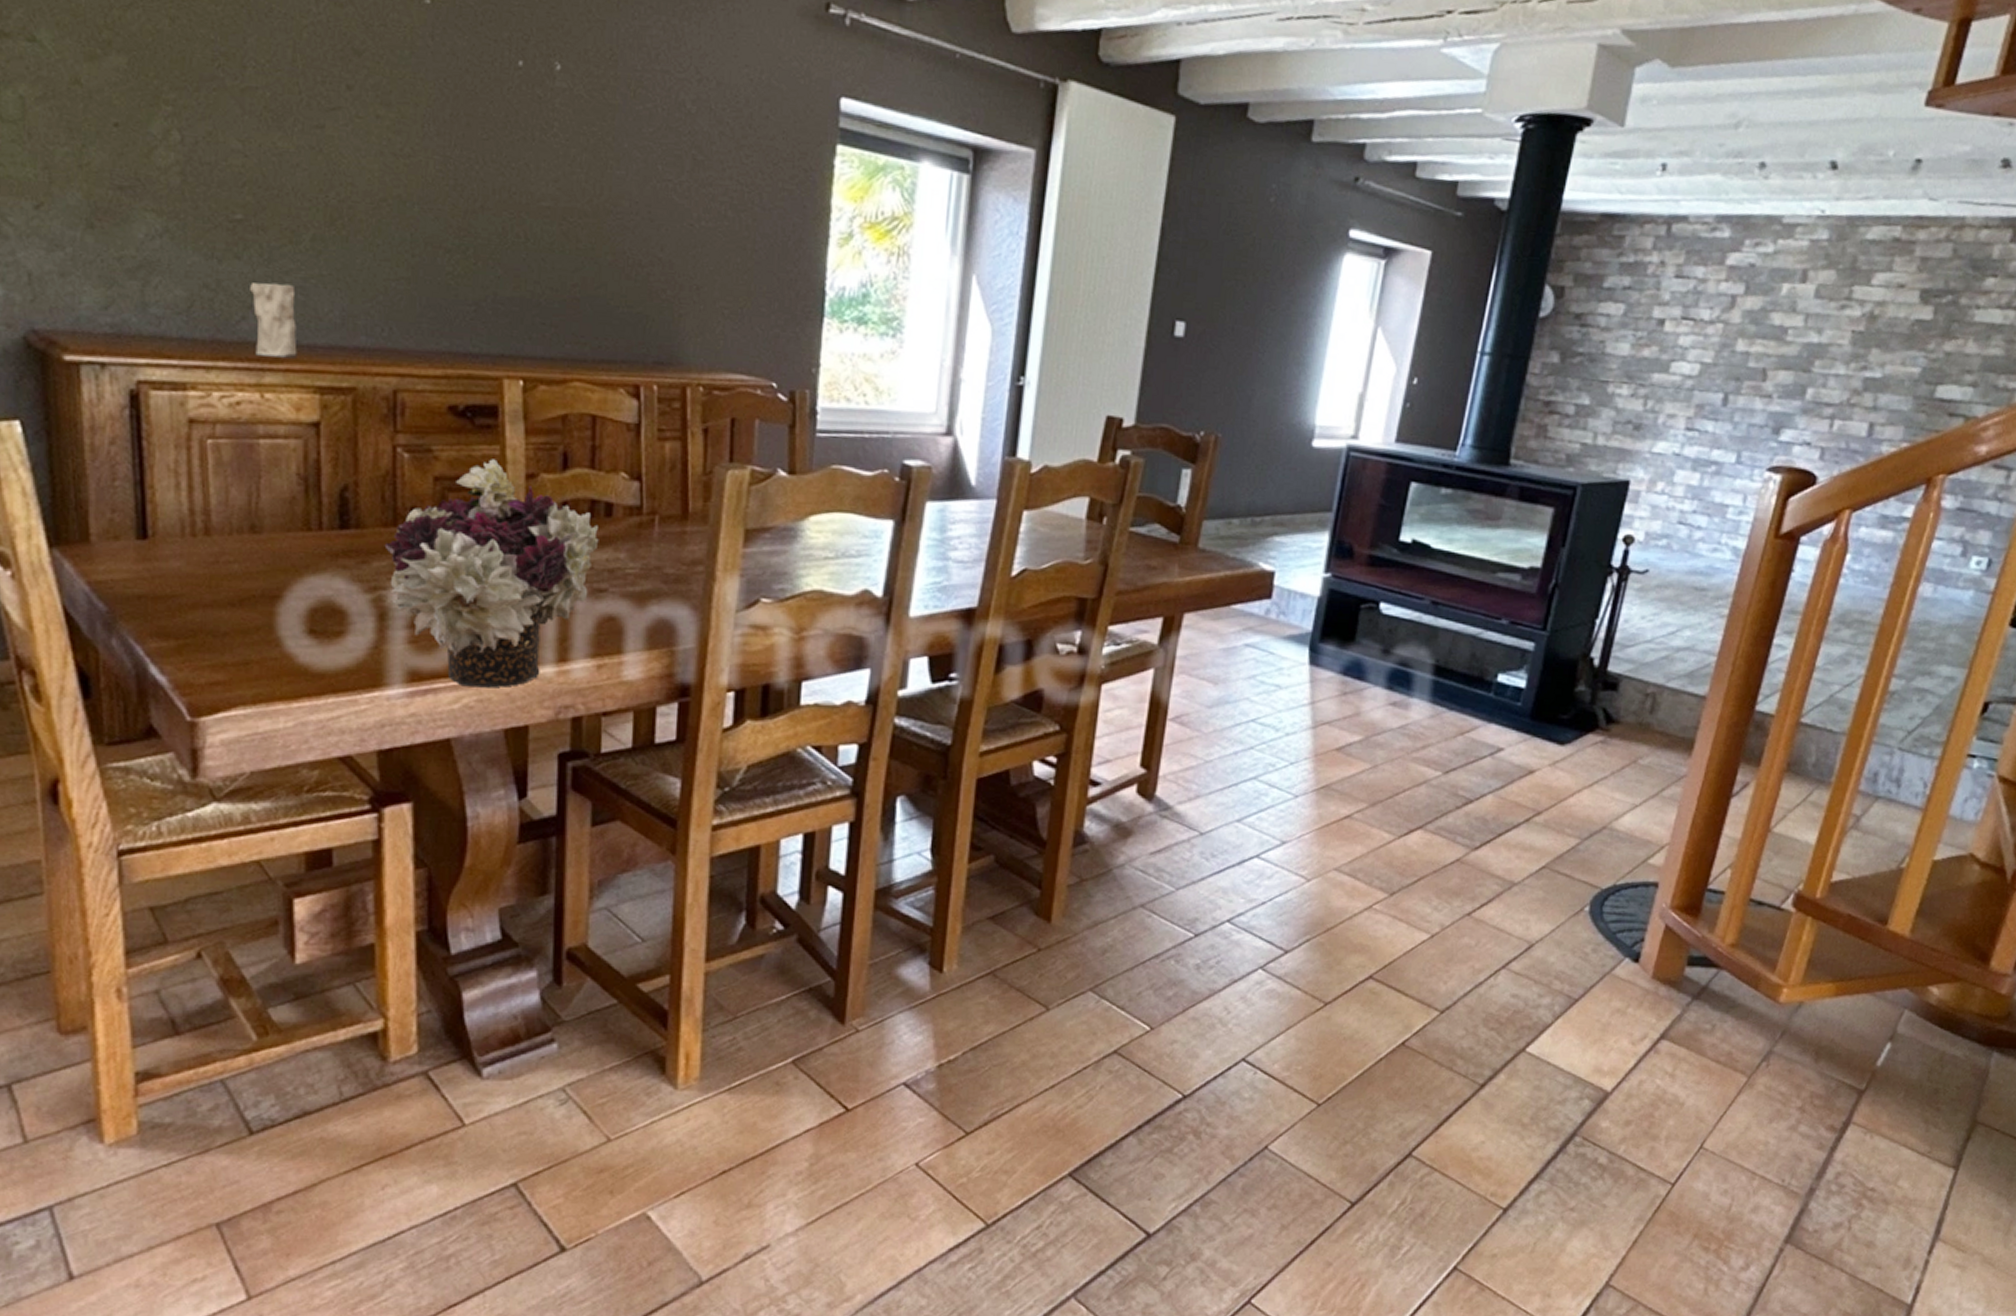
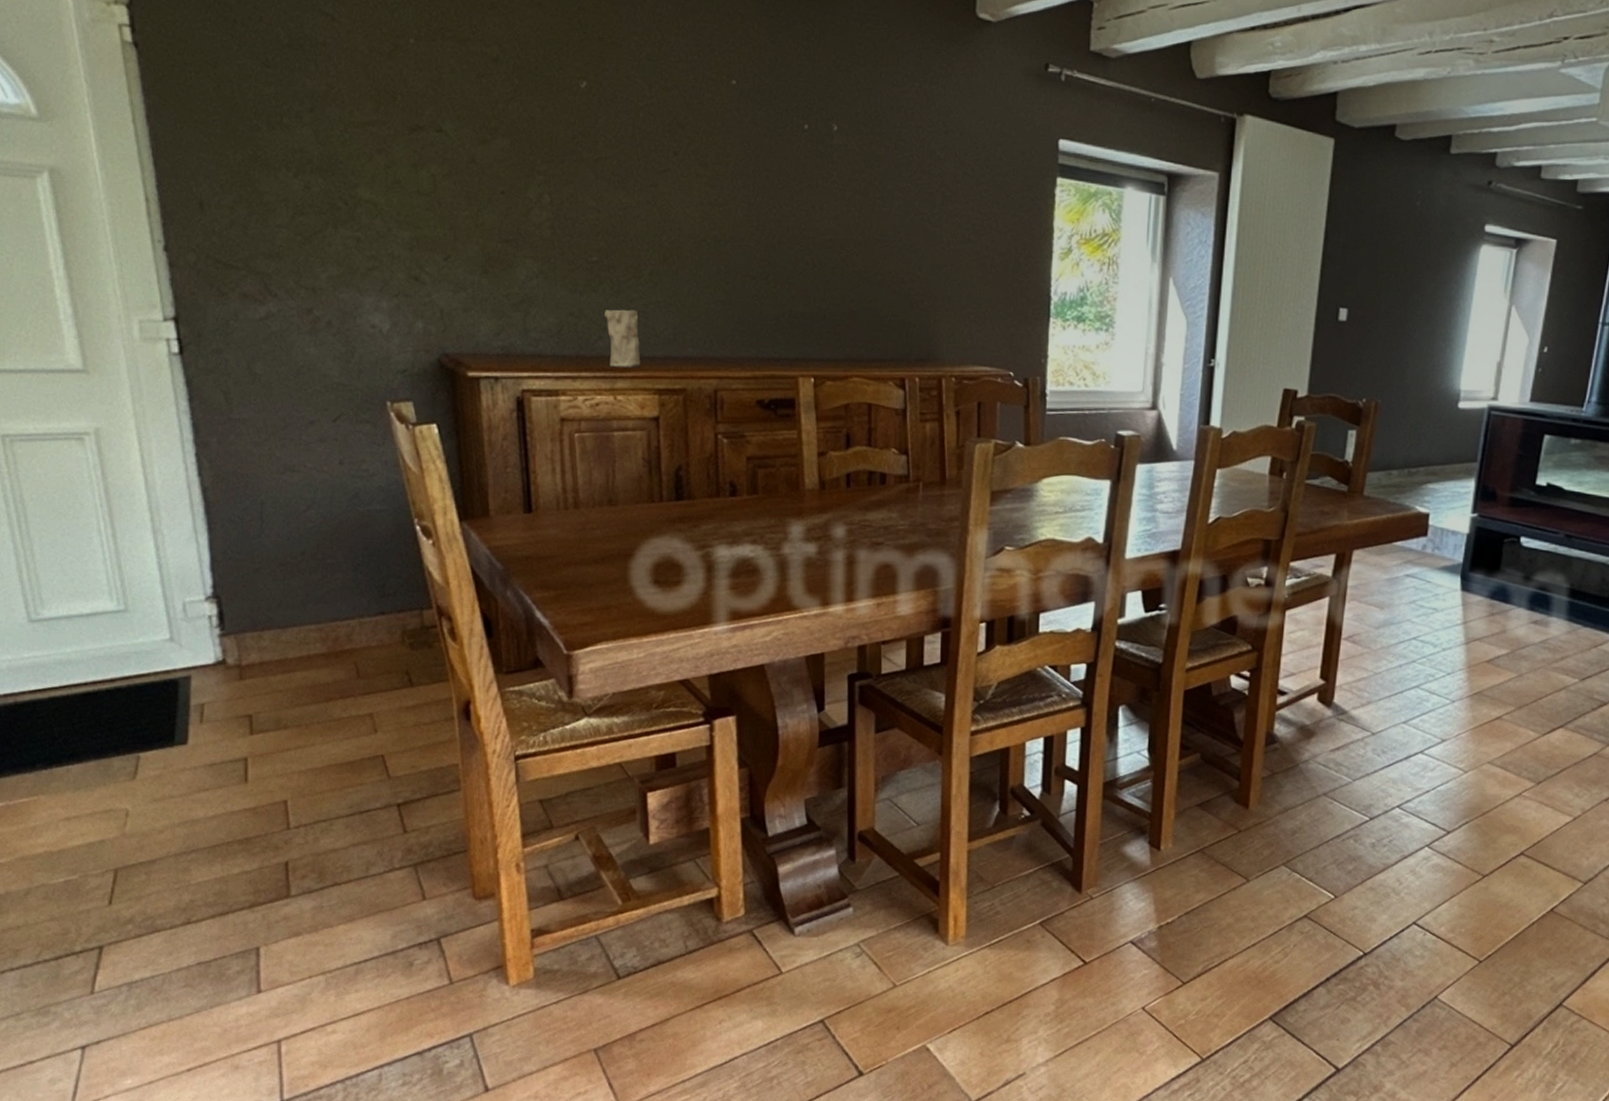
flower arrangement: present [384,459,599,688] -> none [710,441,876,624]

